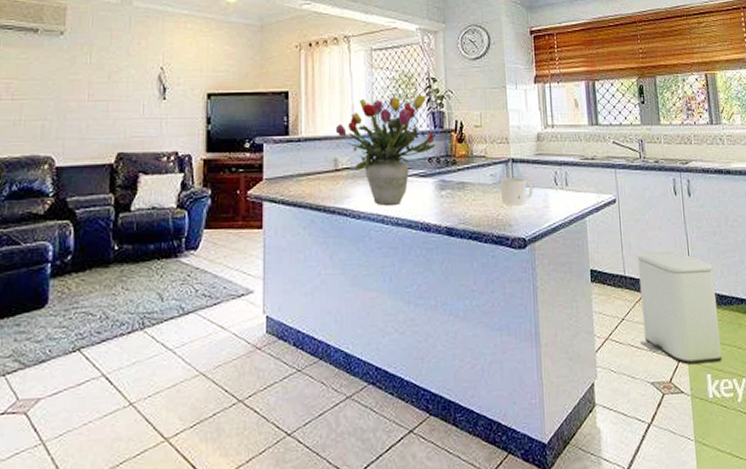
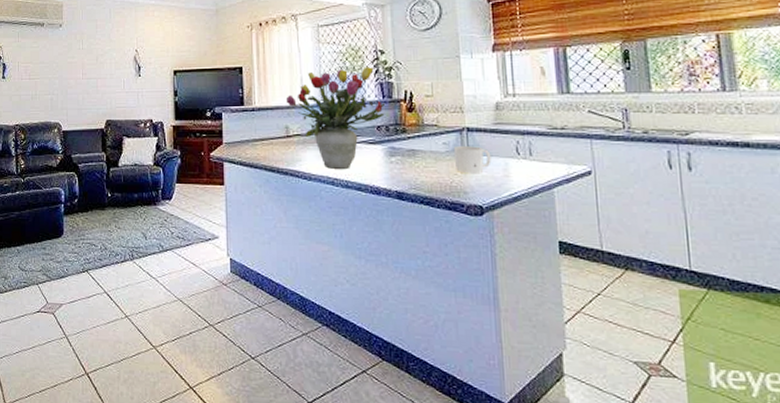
pedal bin: present [636,250,722,365] -> none [617,226,731,352]

